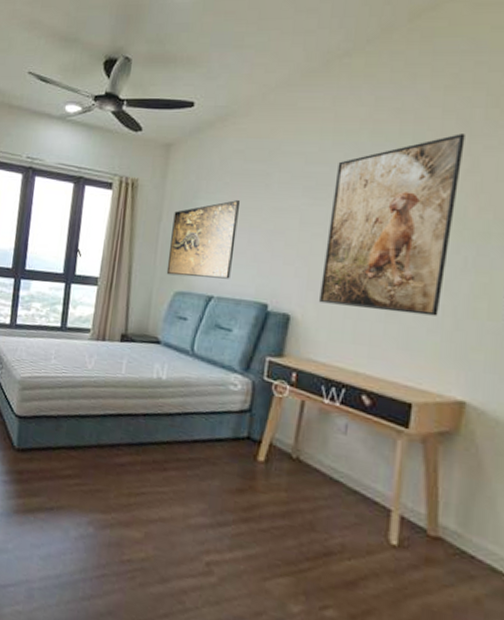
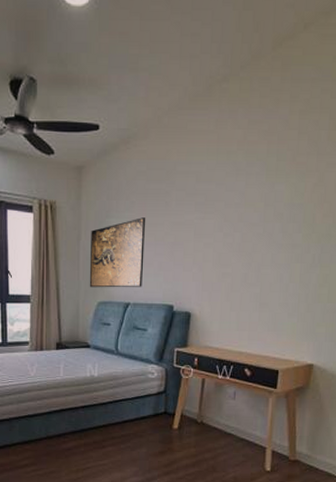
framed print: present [319,134,465,316] -> none [212,153,314,303]

